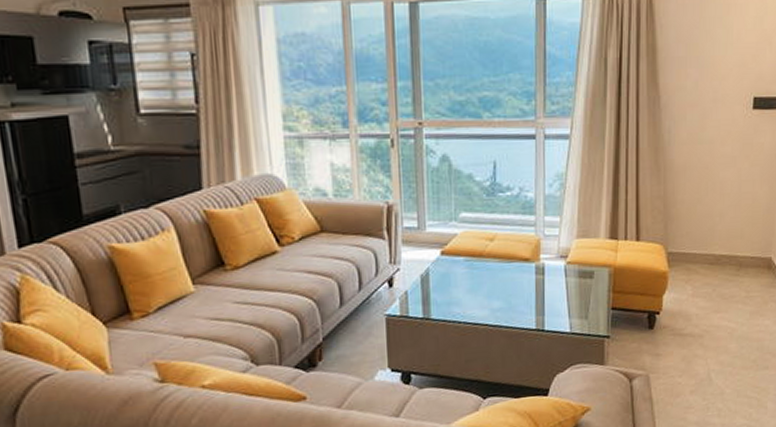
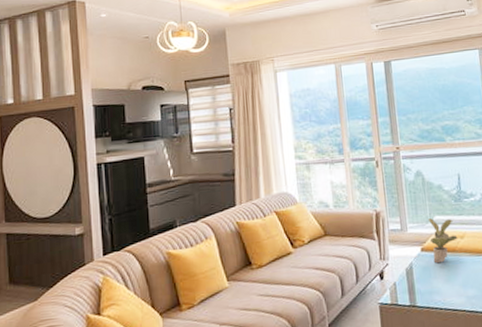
potted plant: none [452,215,487,270] -> present [428,218,458,264]

